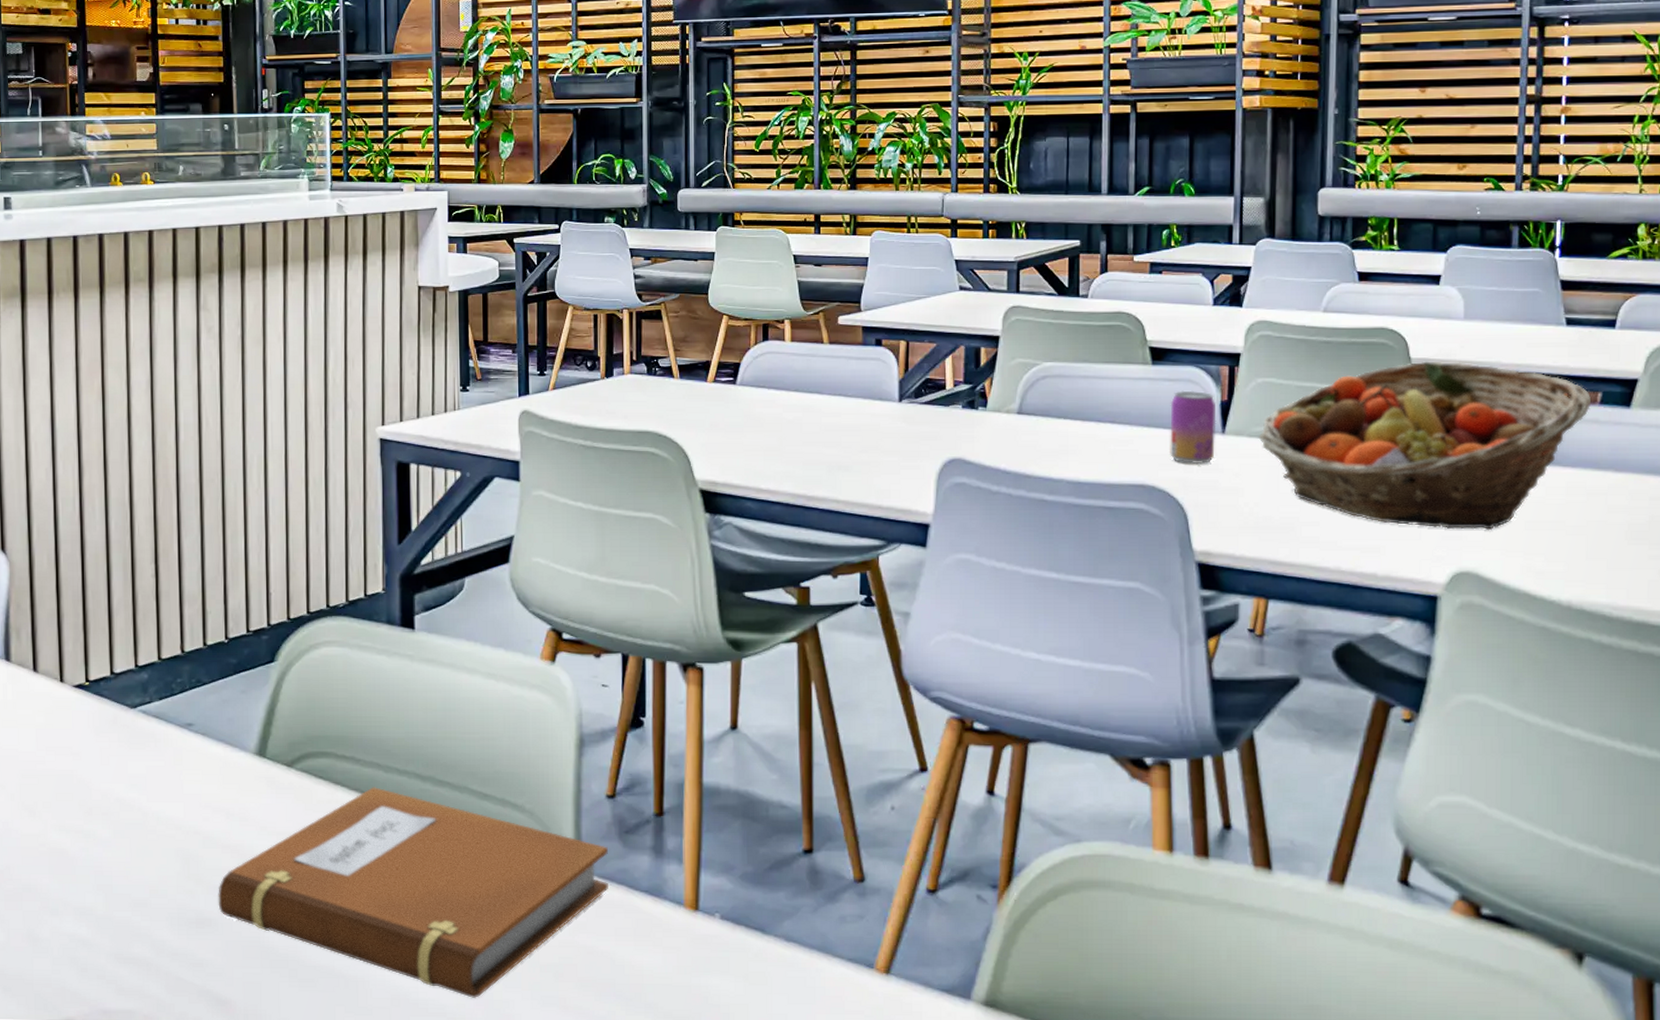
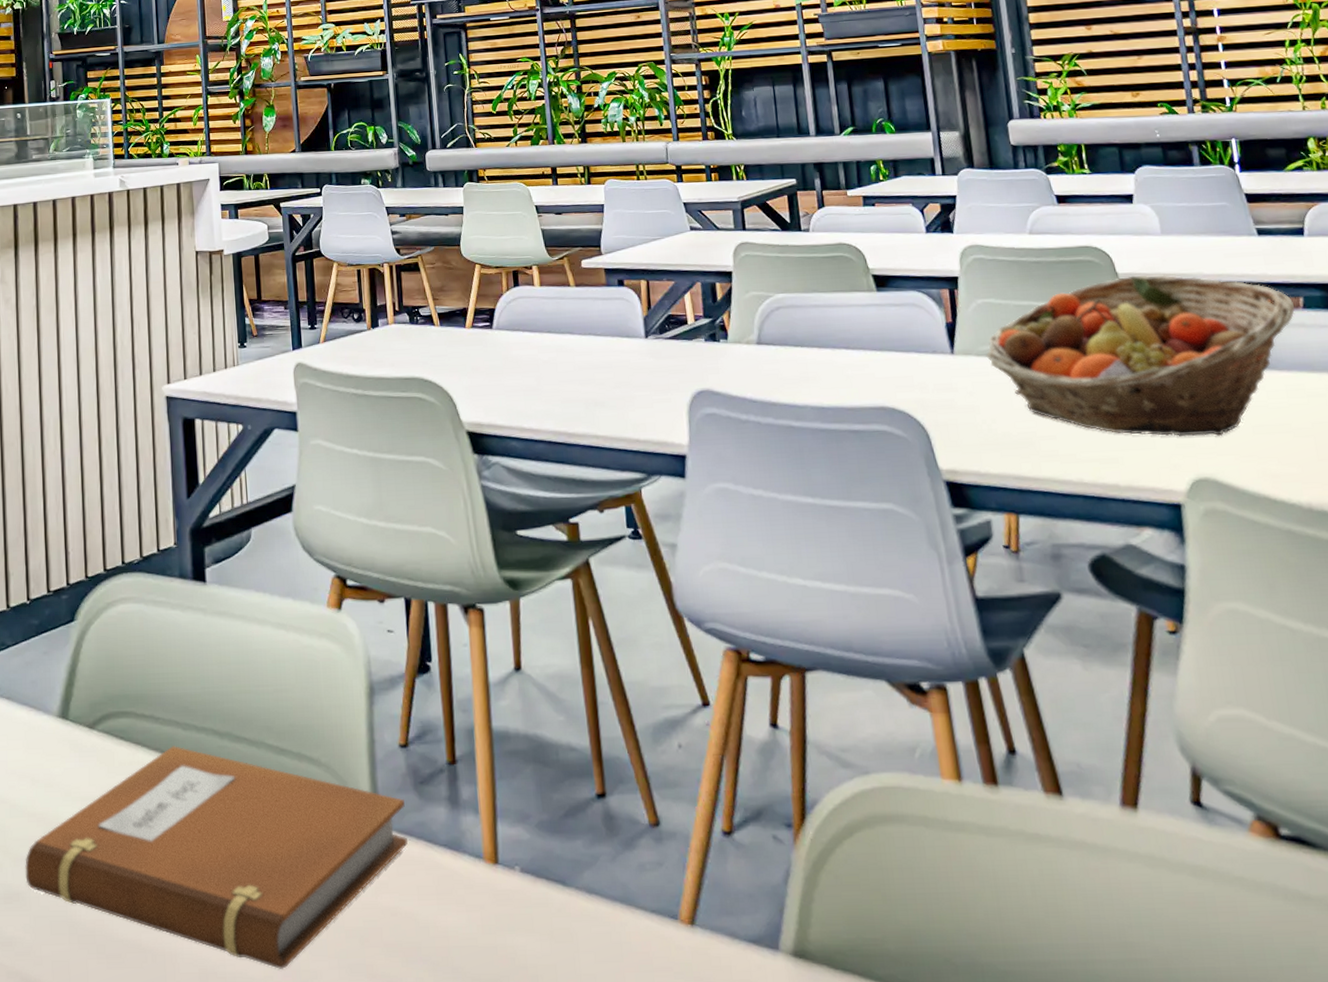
beverage can: present [1170,390,1216,465] -> none [898,314,947,385]

